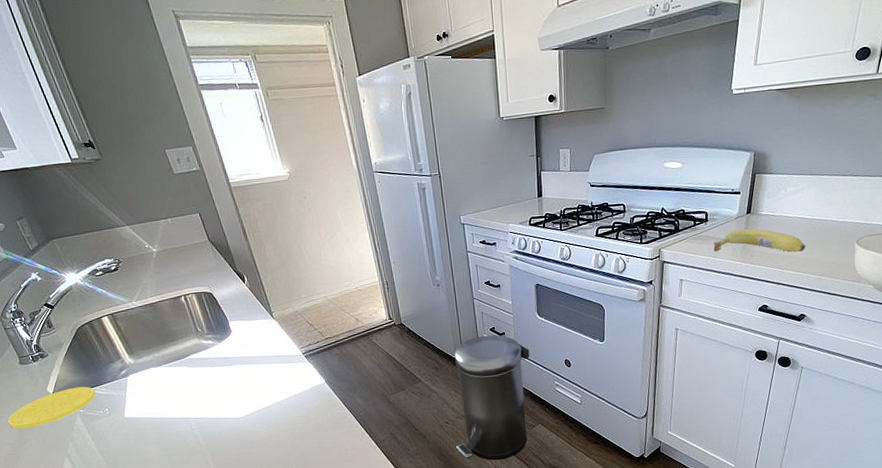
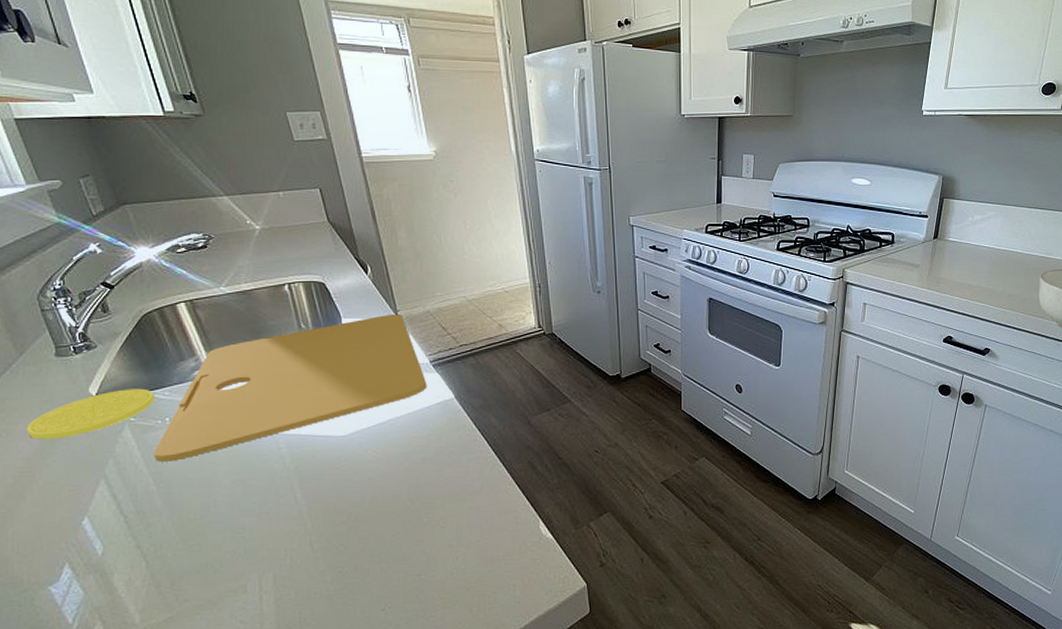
cutting board: none [100,315,303,443] -> present [153,313,427,462]
pedal bin: present [454,335,530,460] -> none [606,352,697,498]
fruit: present [713,228,806,252] -> none [899,254,992,282]

